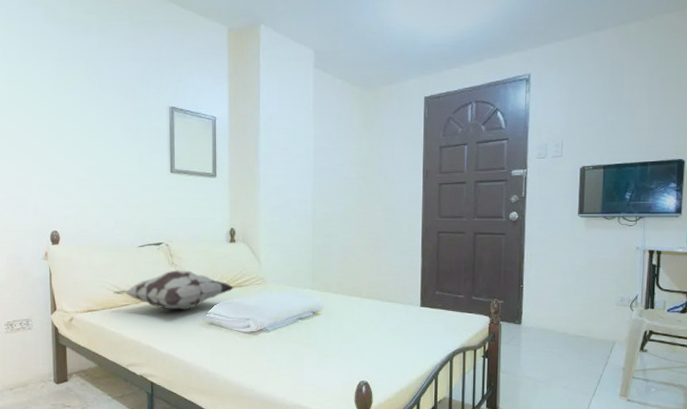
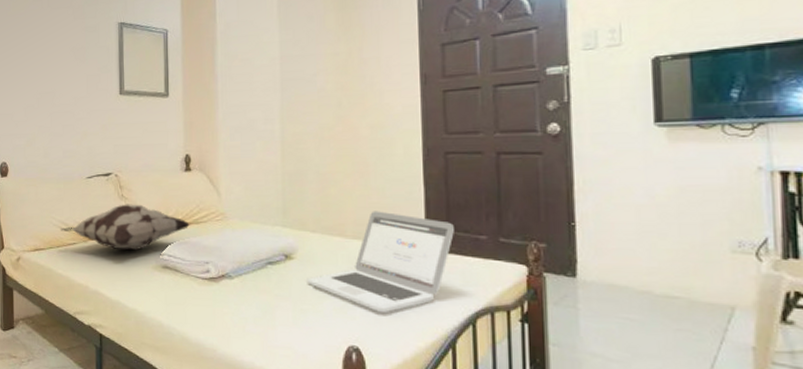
laptop: none [330,276,441,354] -> present [307,211,454,312]

